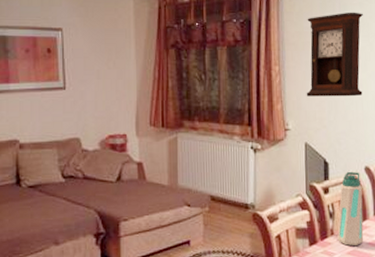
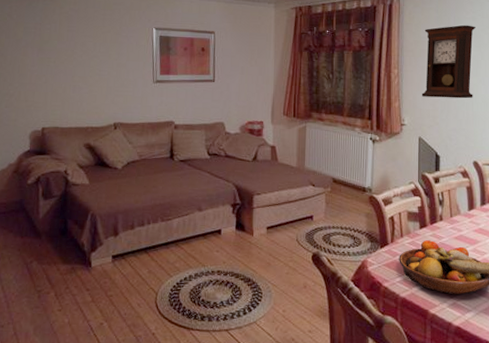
water bottle: present [337,171,364,246] -> none [446,164,471,231]

